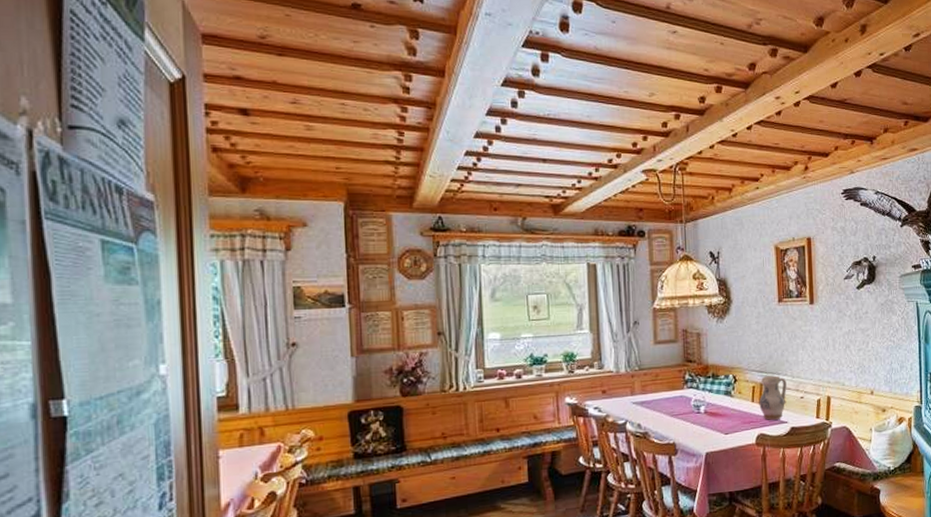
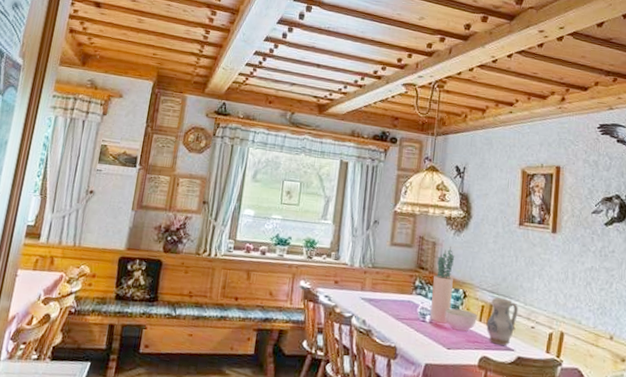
vase: none [703,334,723,412] -> present [430,246,455,324]
bowl: none [718,394,749,416] -> present [445,308,477,332]

